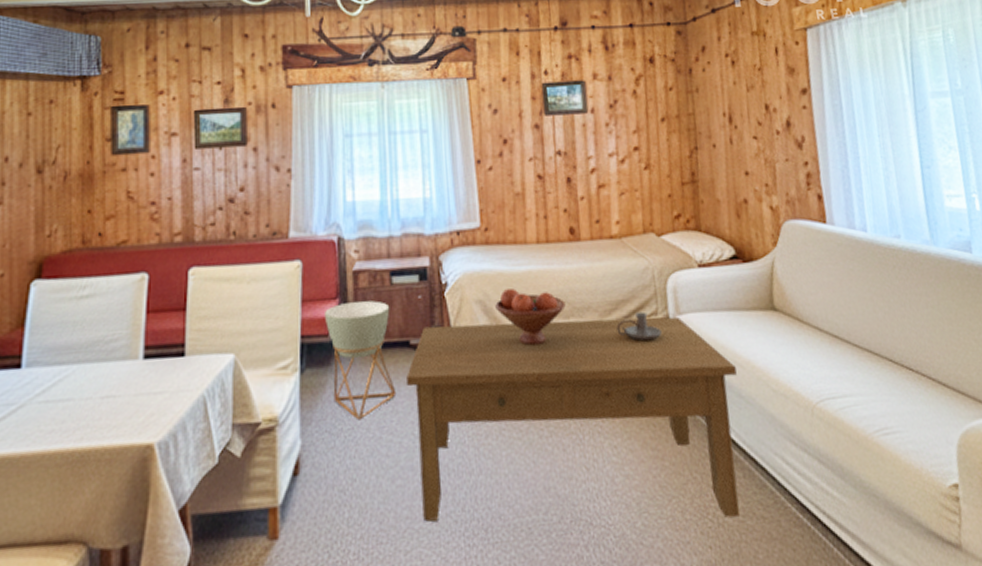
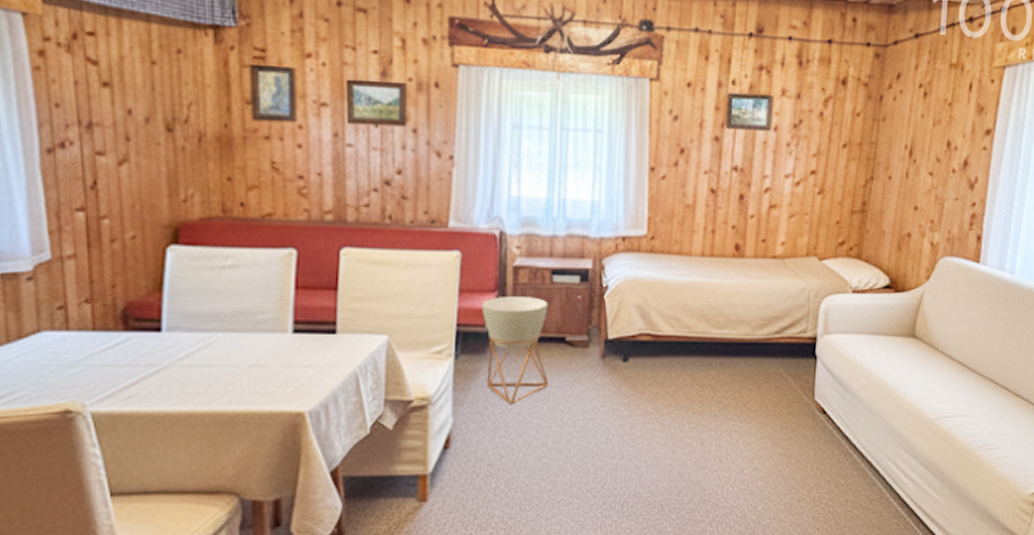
coffee table: present [405,316,740,522] -> none [558,325,869,507]
fruit bowl: present [495,288,566,346] -> none [653,297,721,351]
candle holder: present [617,311,662,341] -> none [766,329,807,354]

